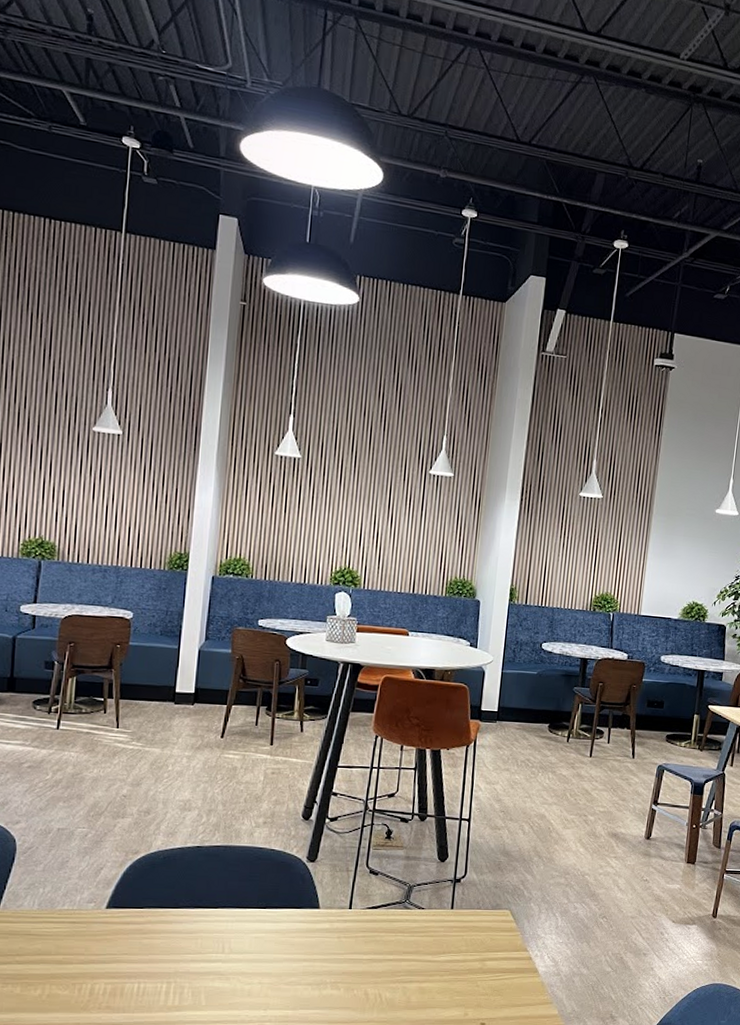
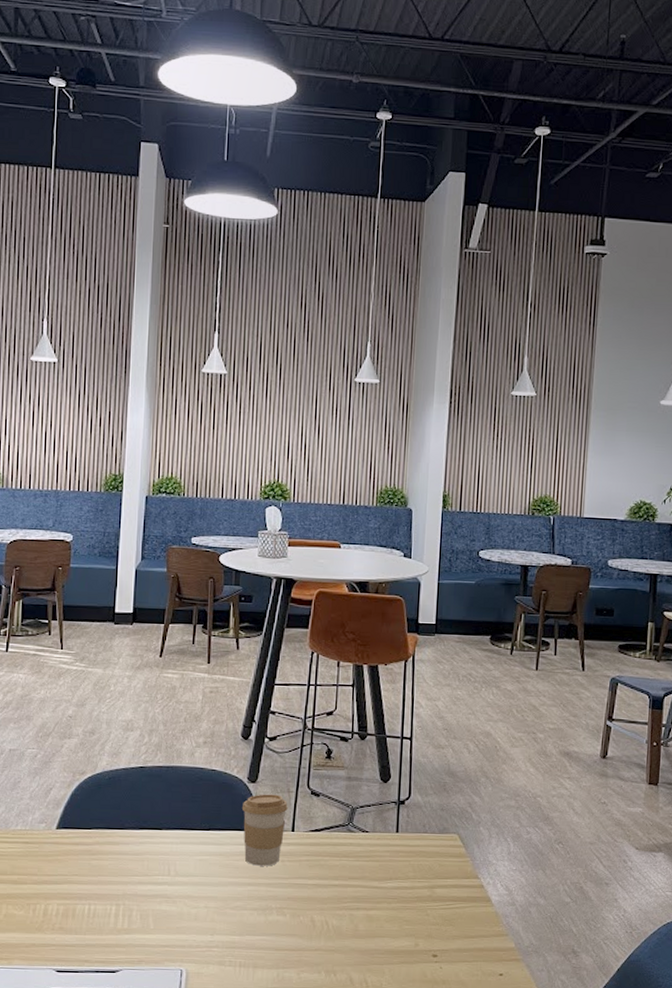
coffee cup: none [299,873,346,943] -> present [241,794,288,866]

